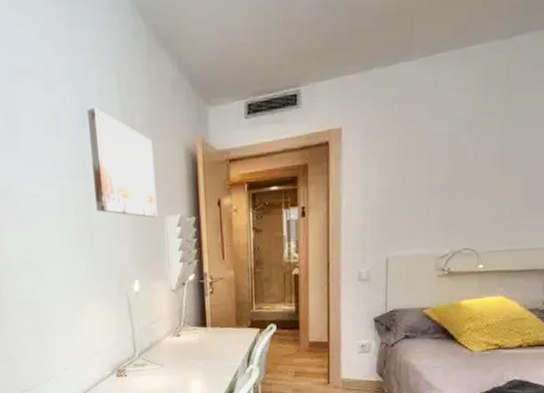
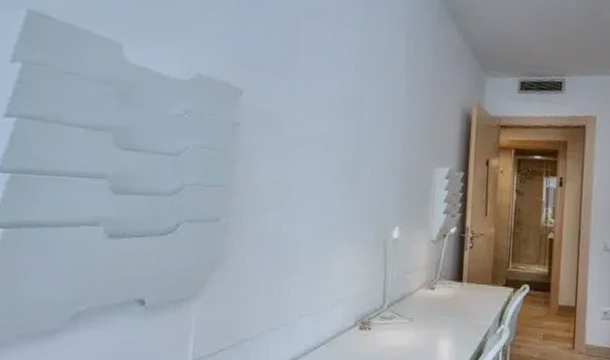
wall art: present [86,108,157,218] -> none [366,56,431,167]

